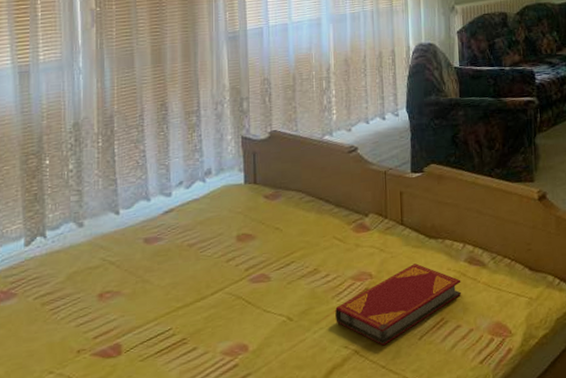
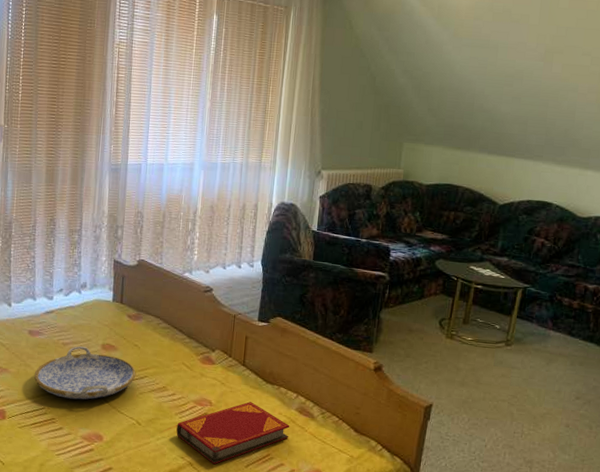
serving tray: none [155,243,281,311] -> present [34,346,136,400]

